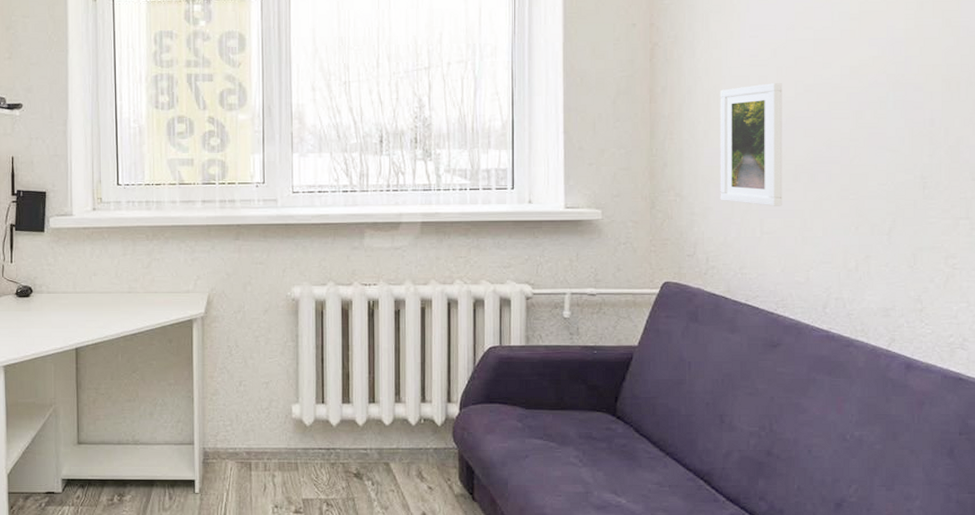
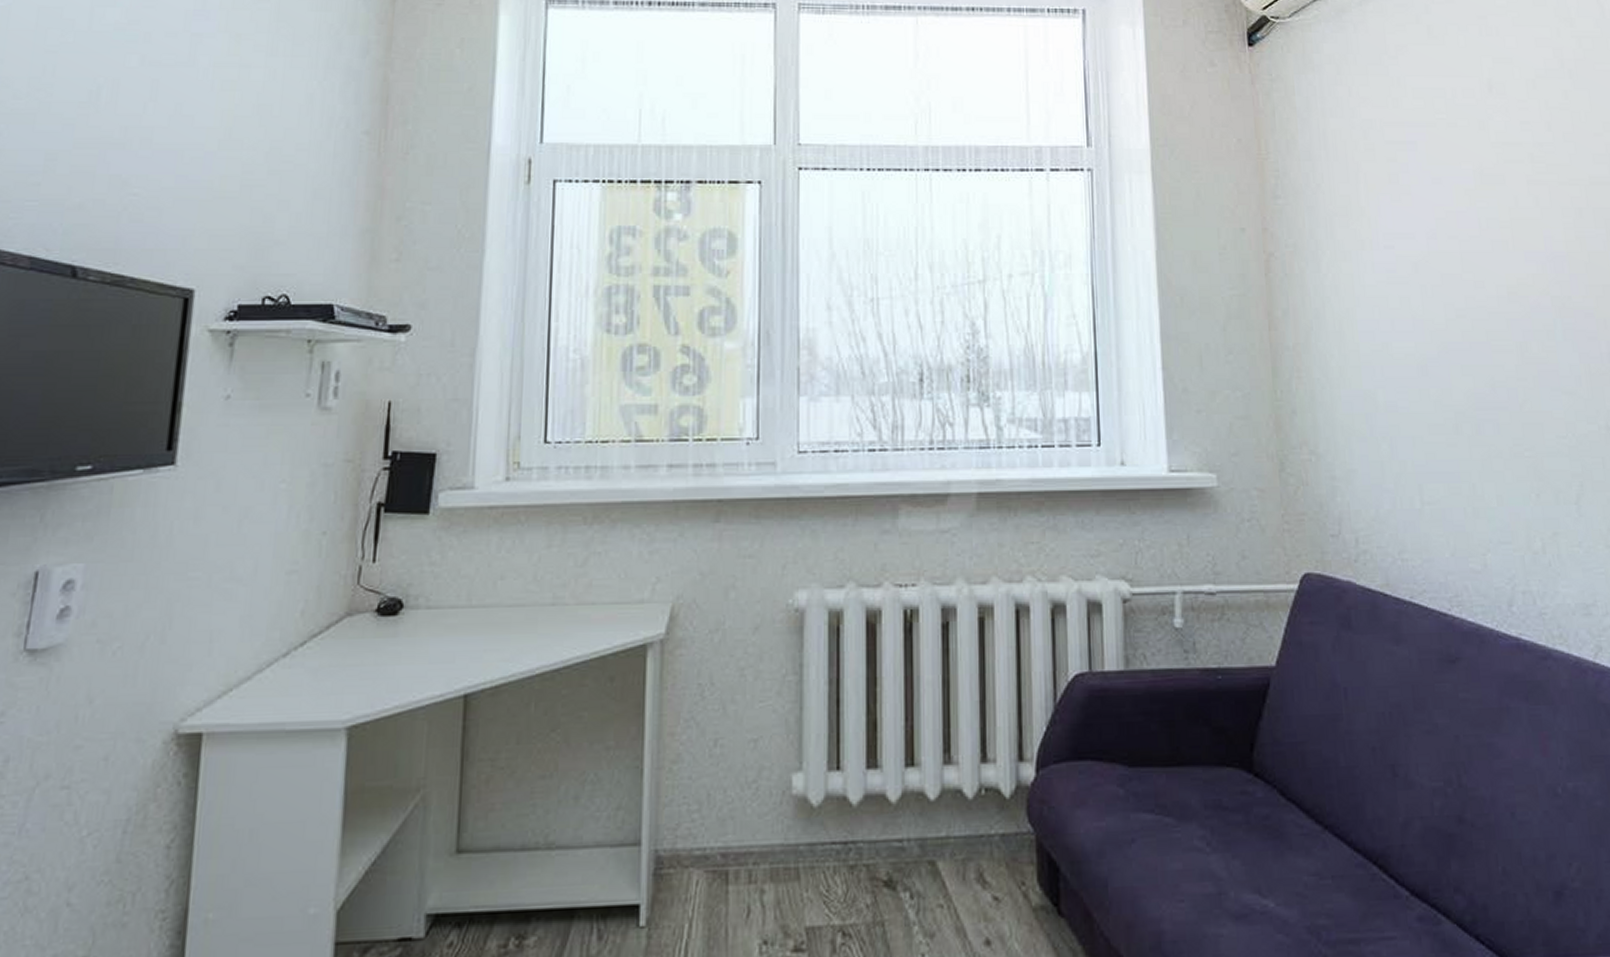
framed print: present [720,82,782,206] -> none [1354,305,1444,467]

